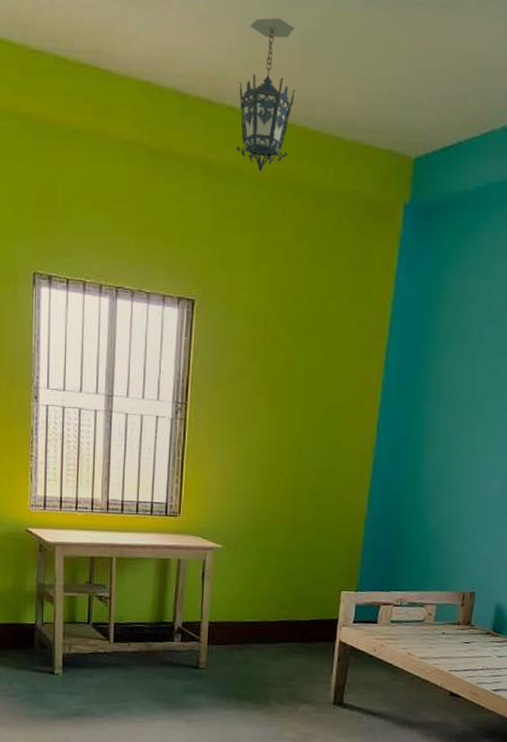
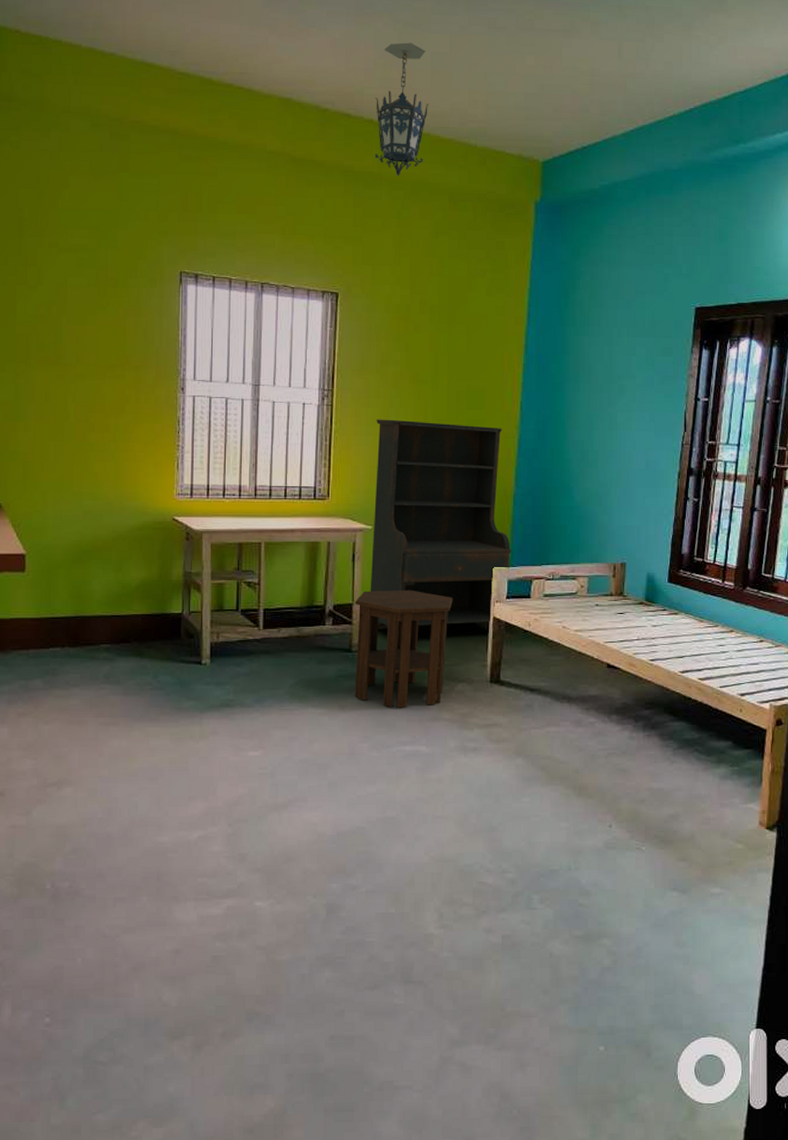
side table: none [200,609,300,725] -> present [354,589,453,708]
bookshelf: none [218,435,361,648] -> present [370,419,512,628]

